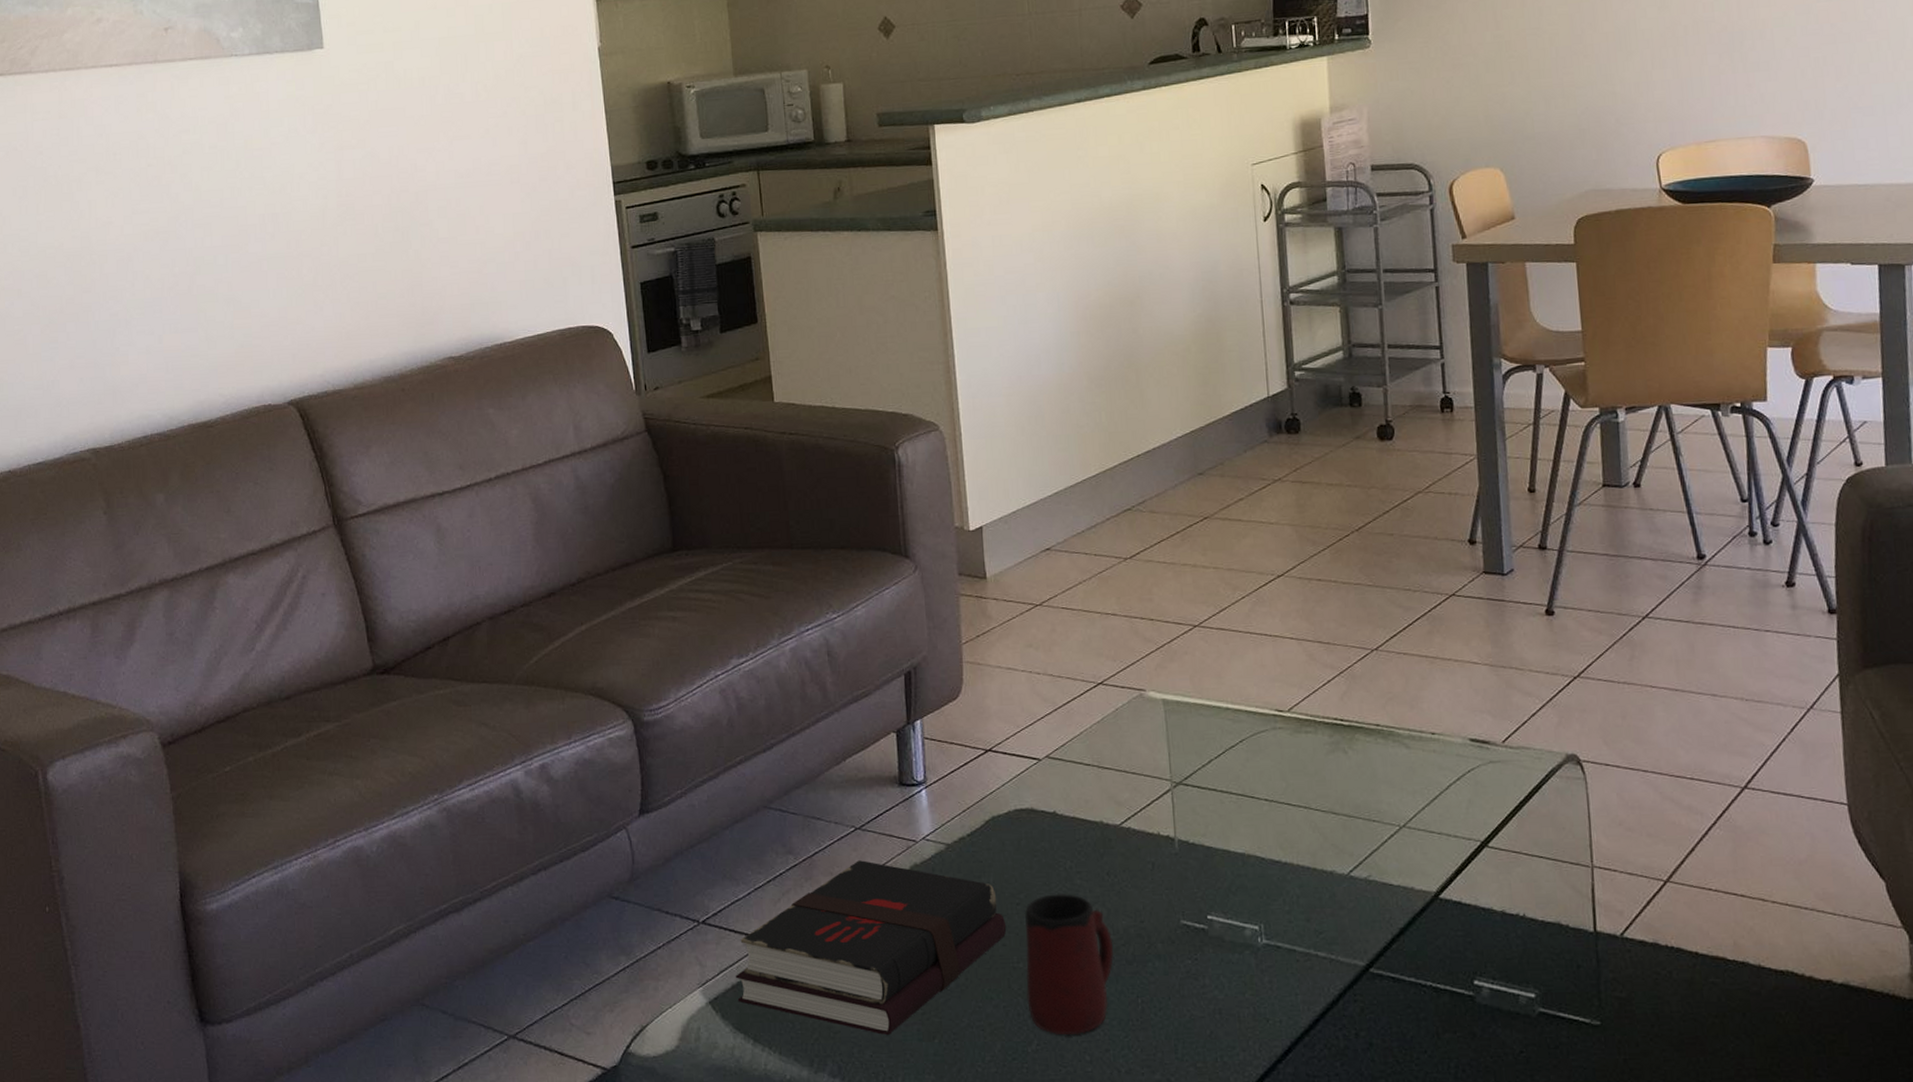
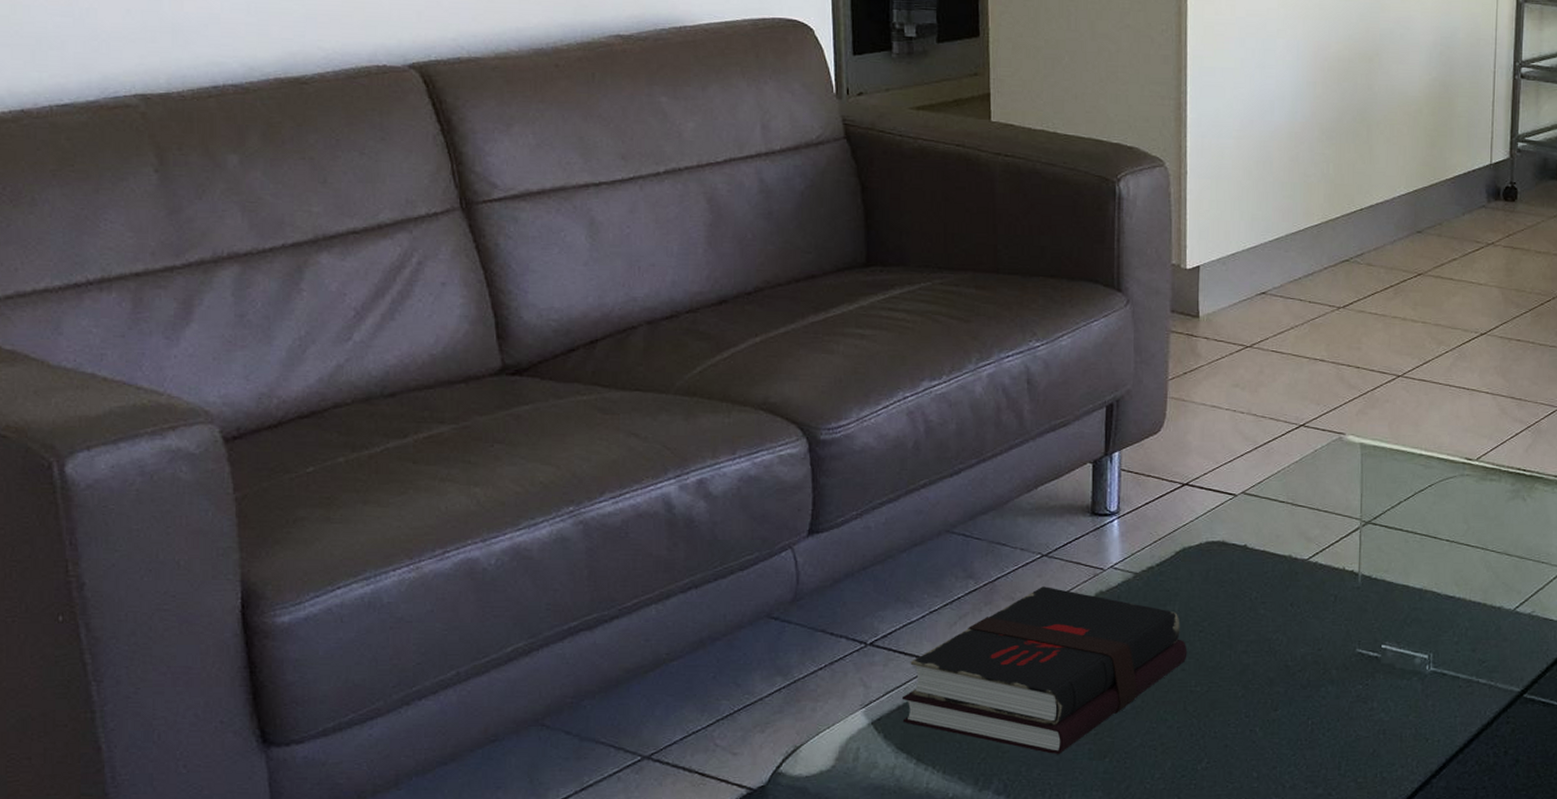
mug: present [1024,893,1113,1034] -> none [1201,621,1289,753]

